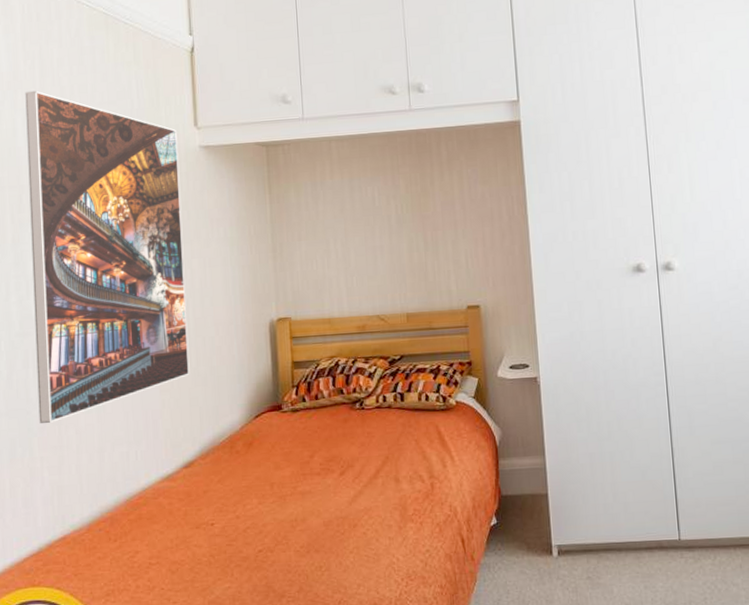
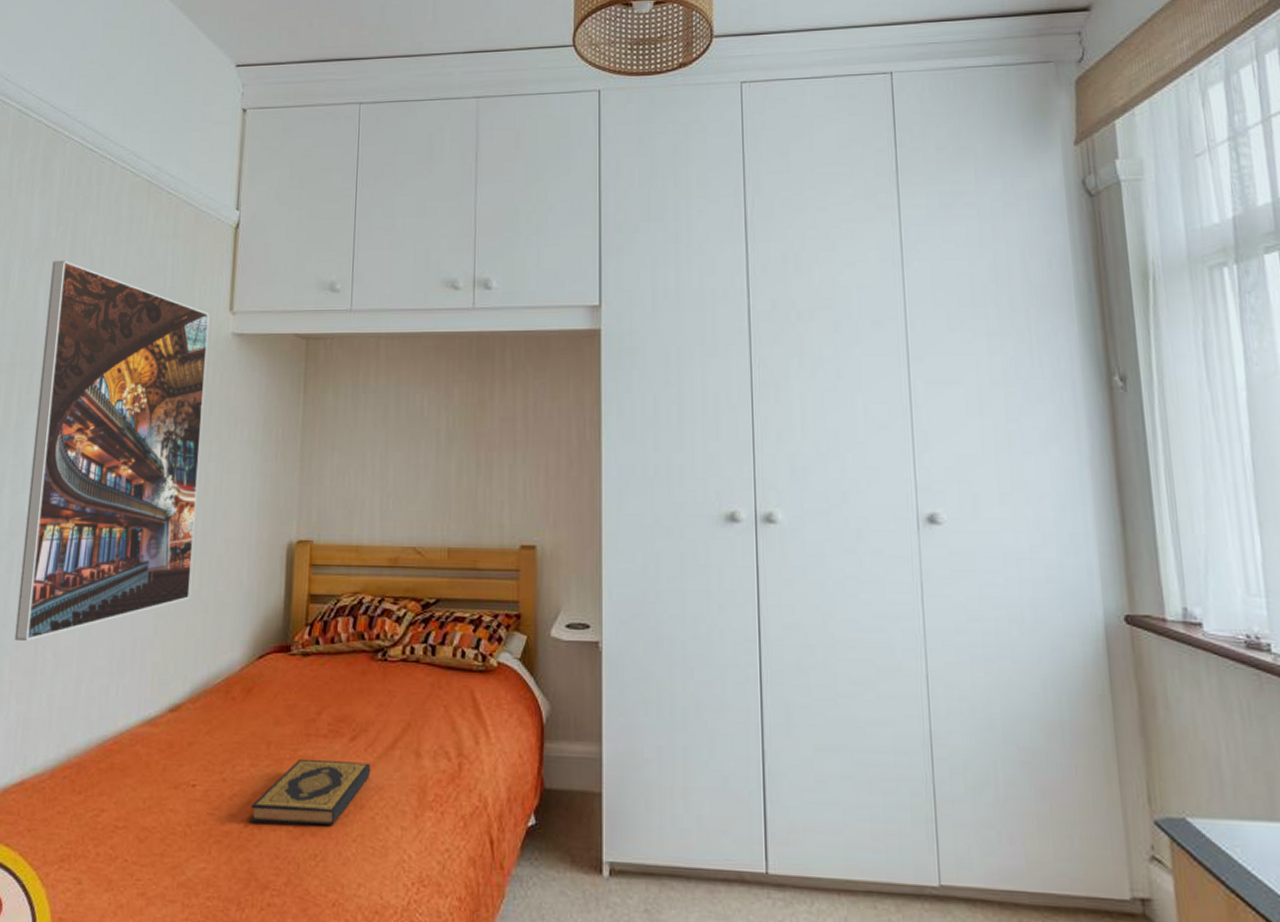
hardback book: none [262,491,360,547] -> present [249,760,371,826]

